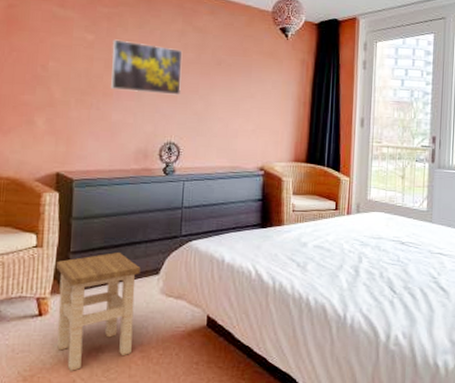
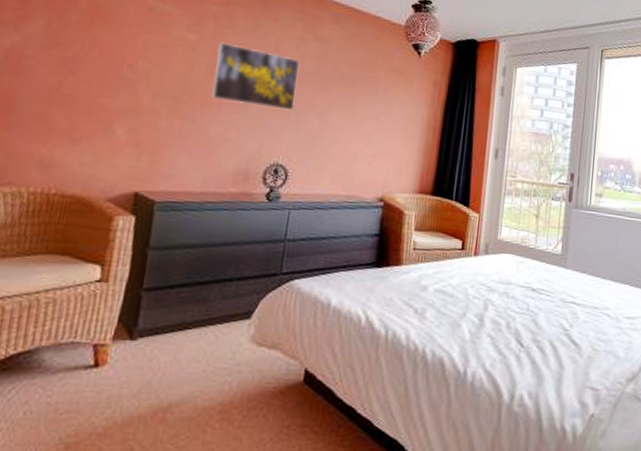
stool: present [55,252,141,371] -> none [114,291,229,437]

